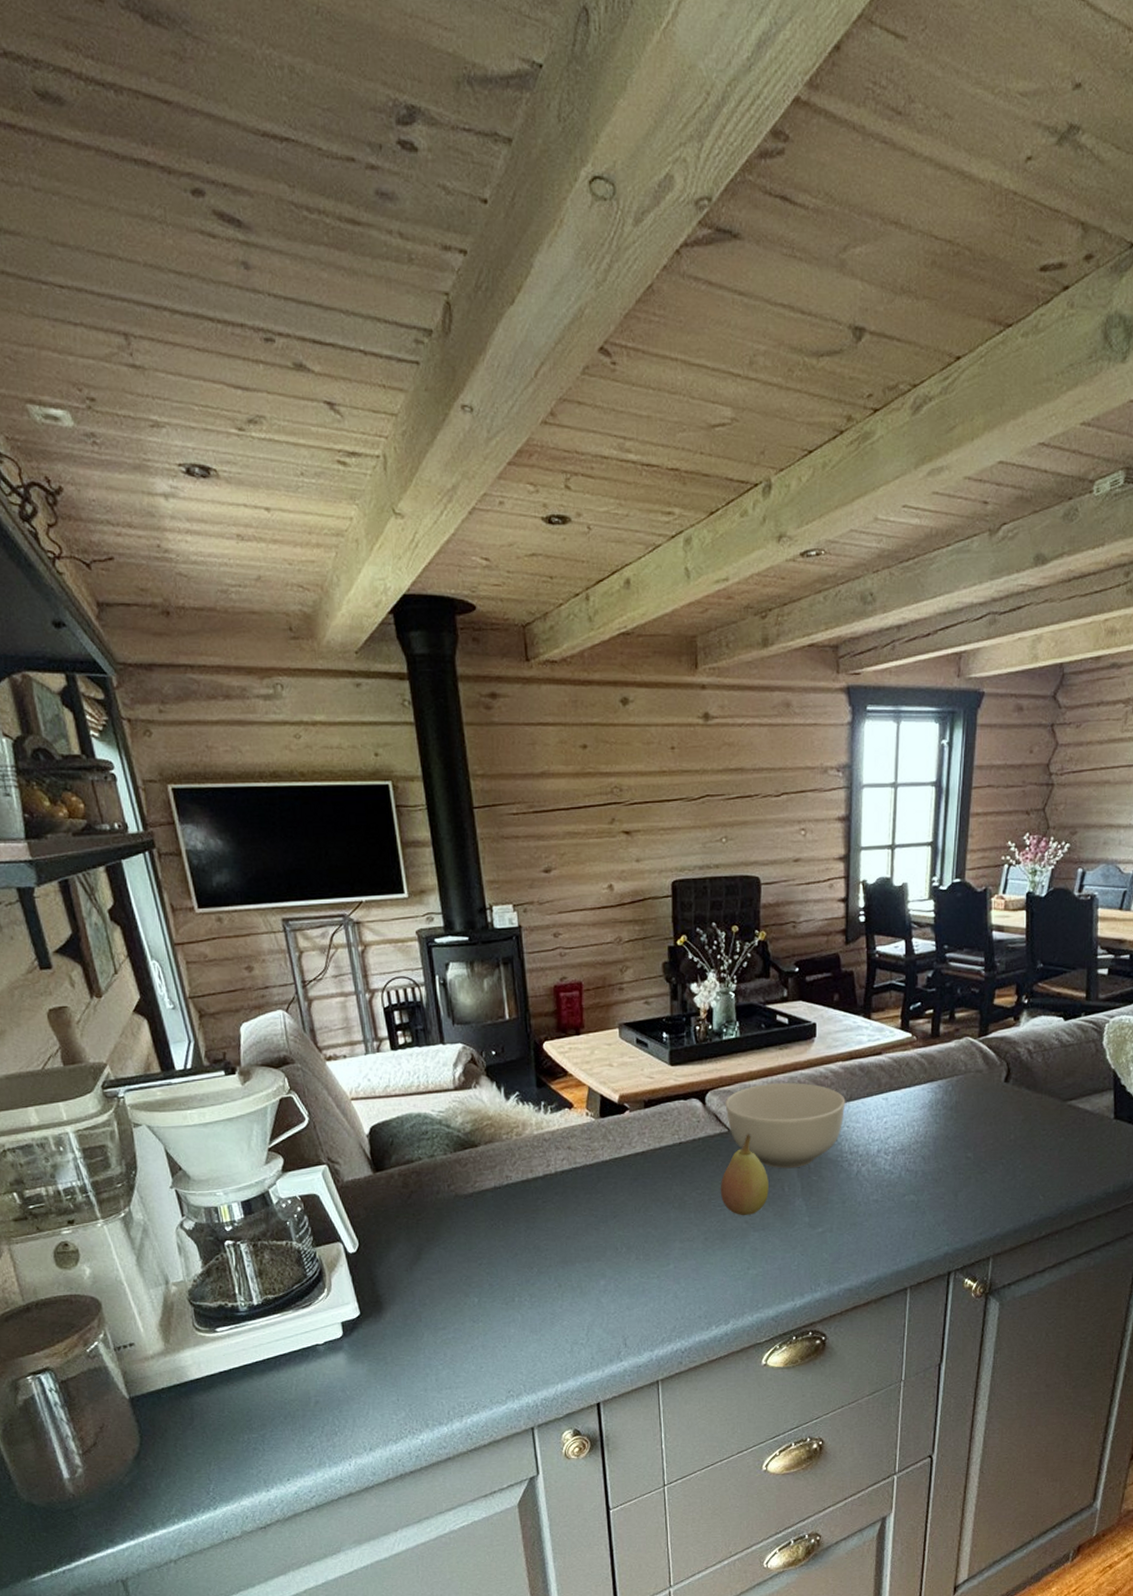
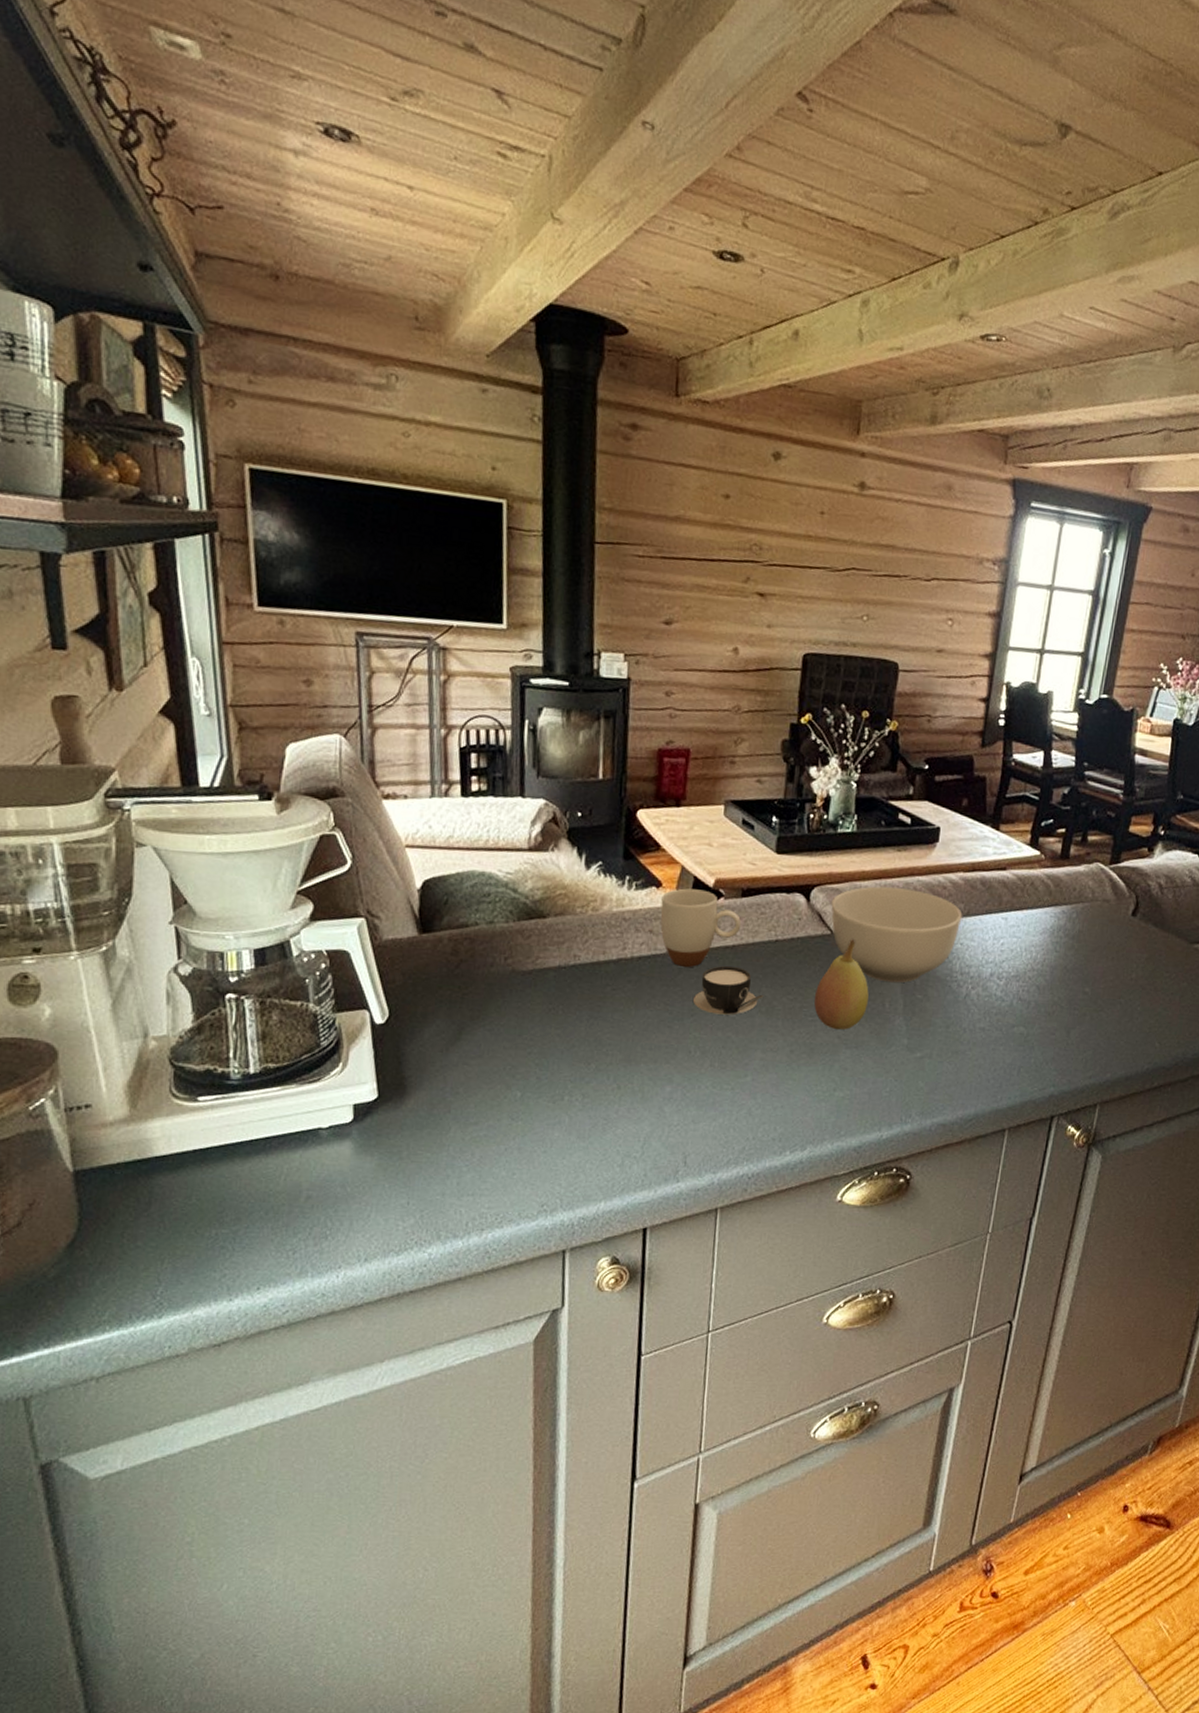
mug: none [574,1106,648,1176] -> present [660,888,742,968]
teacup: none [613,1170,676,1214] -> present [692,965,764,1015]

